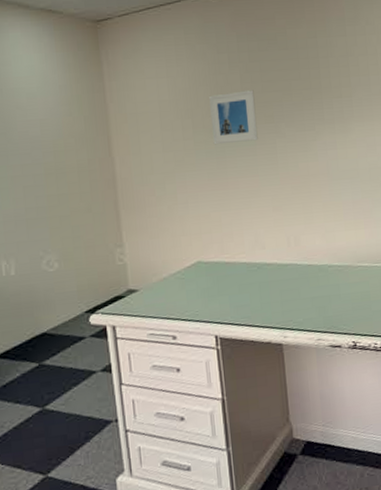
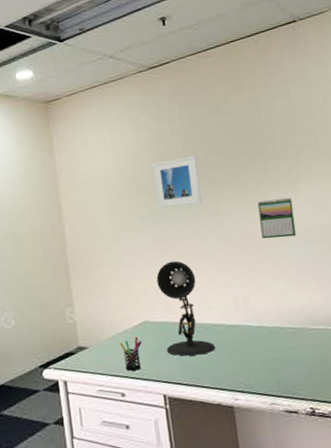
pen holder: none [172,277,195,313] -> present [120,336,142,371]
desk lamp: none [211,199,268,296] -> present [156,260,216,356]
calendar: none [312,136,347,178] -> present [257,197,297,239]

